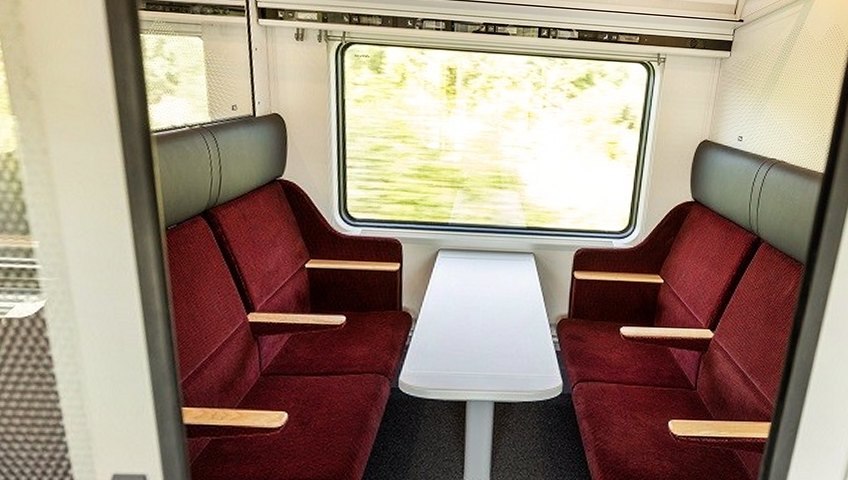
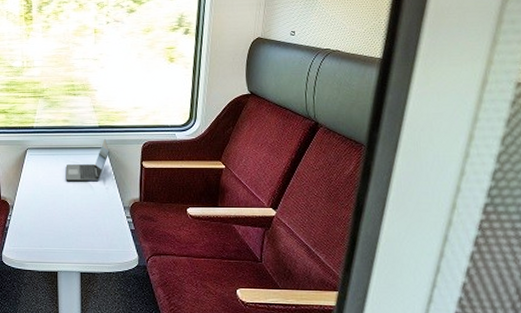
laptop: none [483,243,537,293] -> present [65,139,109,182]

